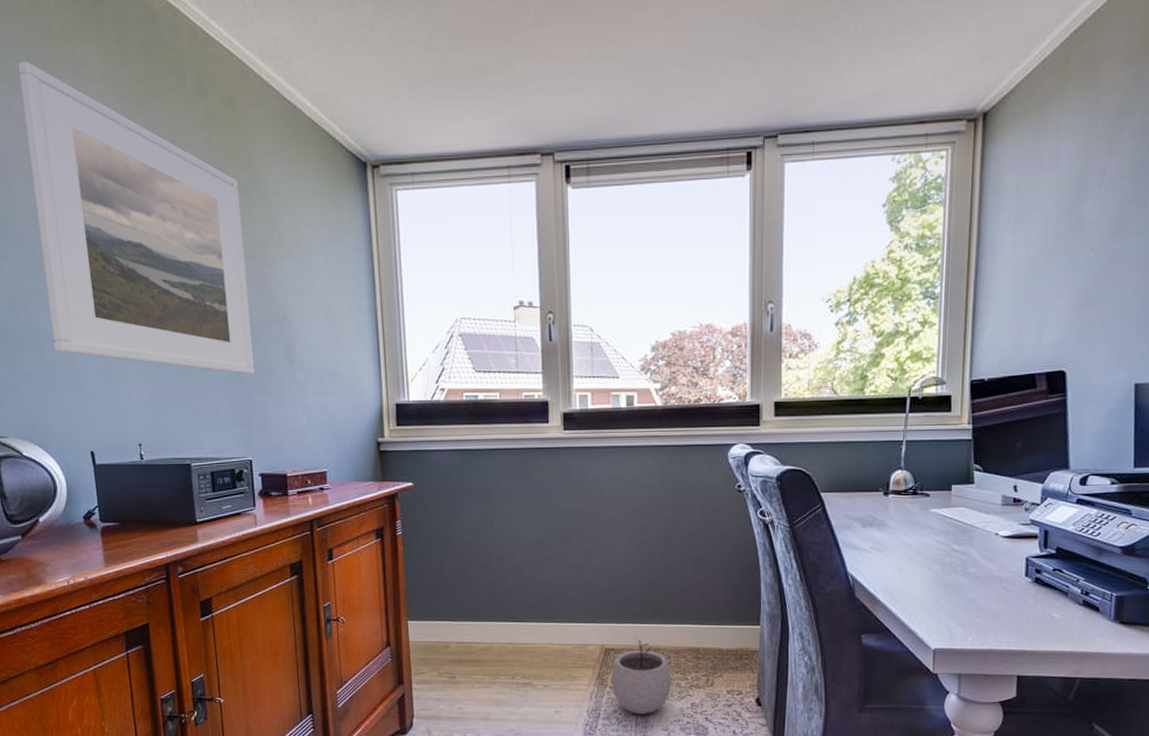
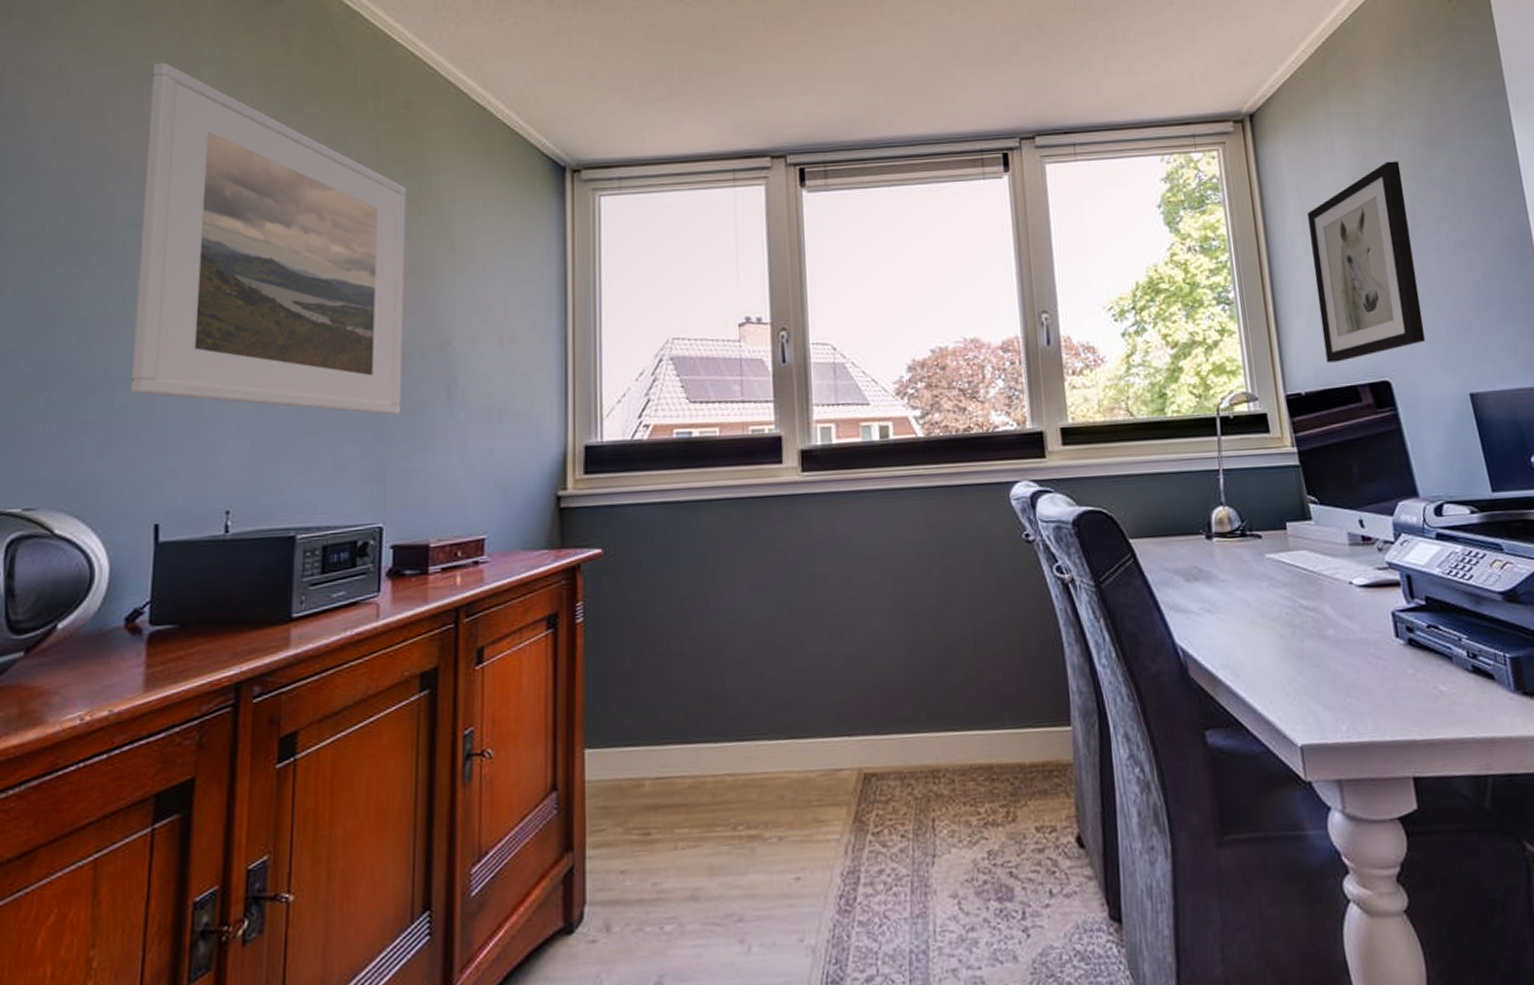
plant pot: present [612,639,672,714] -> none [874,756,959,874]
wall art: none [1012,162,1120,353] -> present [1307,161,1426,363]

